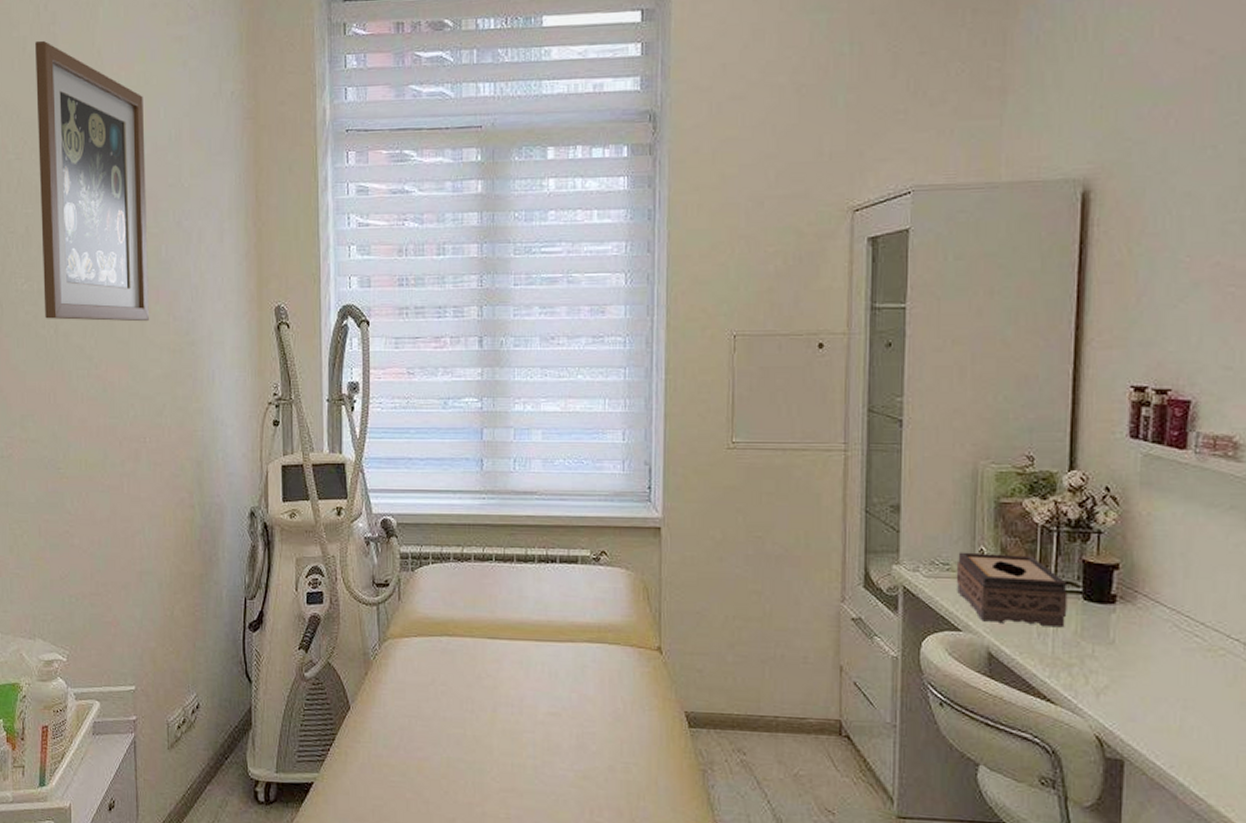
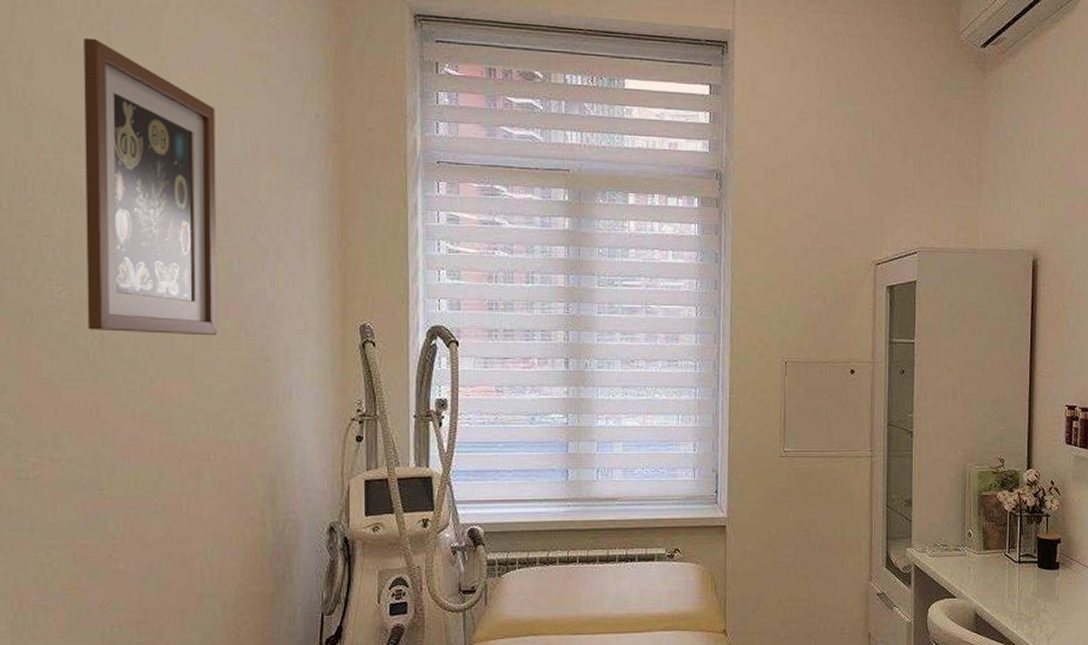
tissue box: present [956,552,1068,628] -> none [952,535,1028,590]

